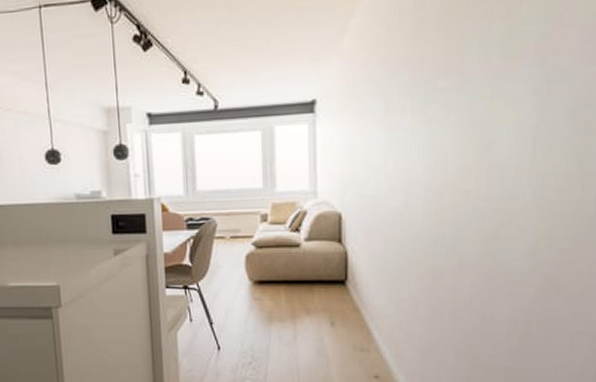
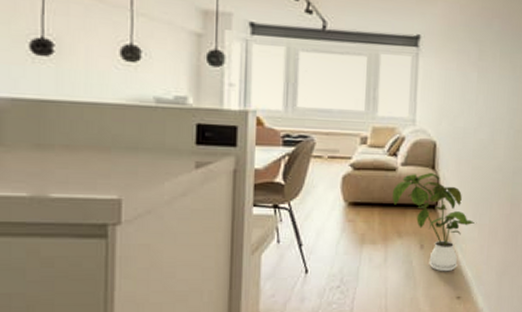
house plant: none [297,247,394,350] -> present [391,173,477,272]

